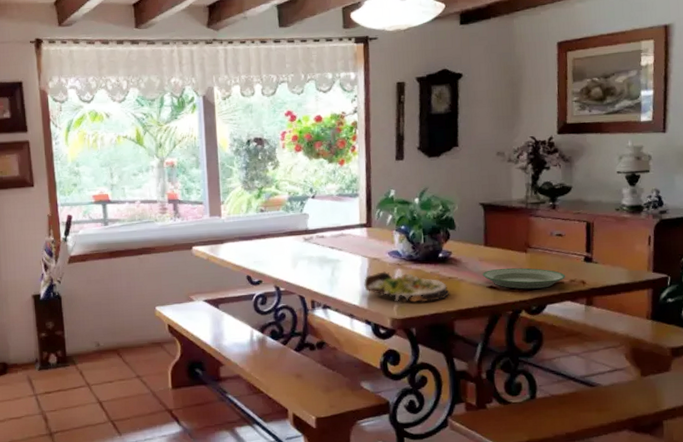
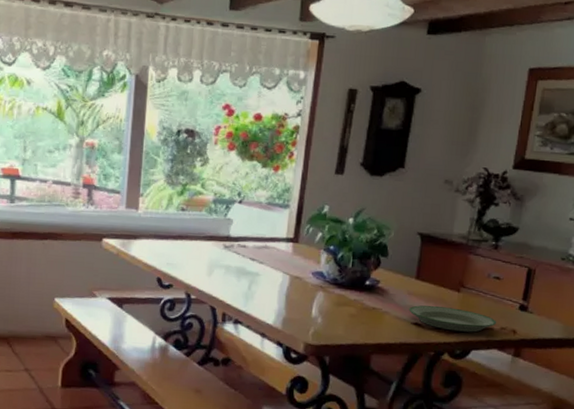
salad plate: present [364,271,450,303] -> none [281,292,371,331]

